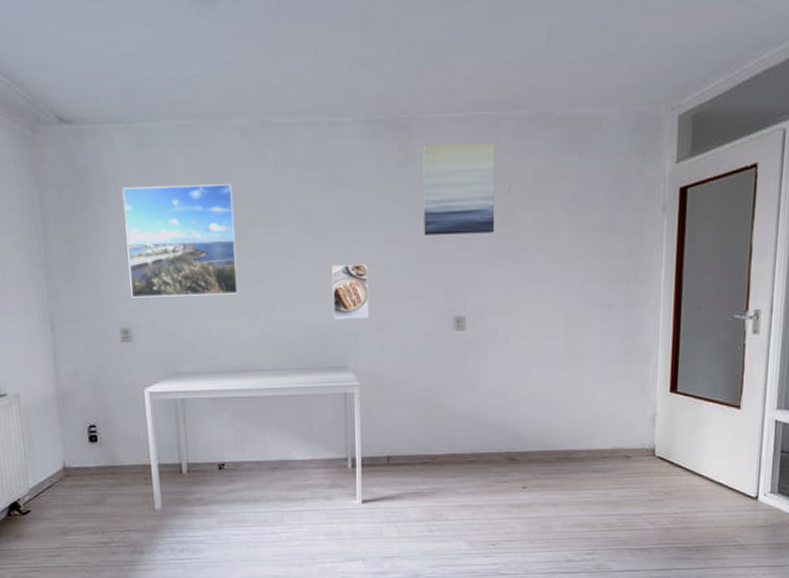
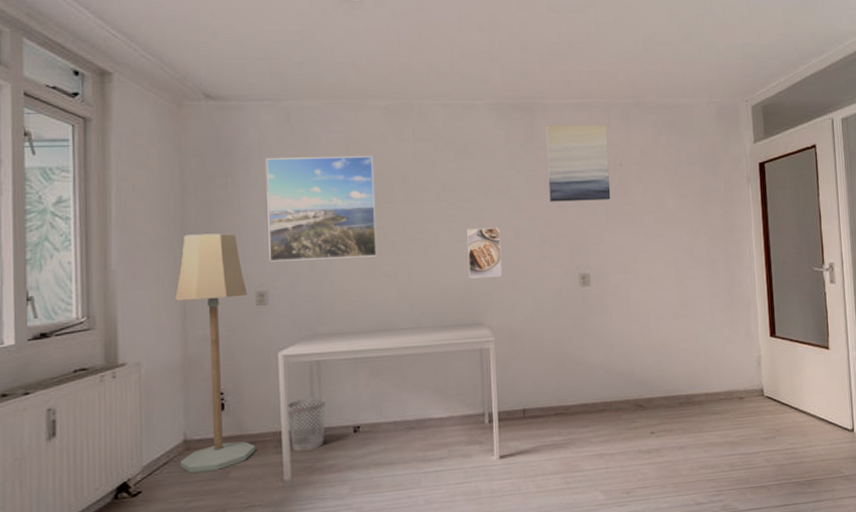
floor lamp: none [45,268,128,497] -> present [175,233,255,473]
wastebasket: none [154,433,192,484] -> present [286,397,326,451]

